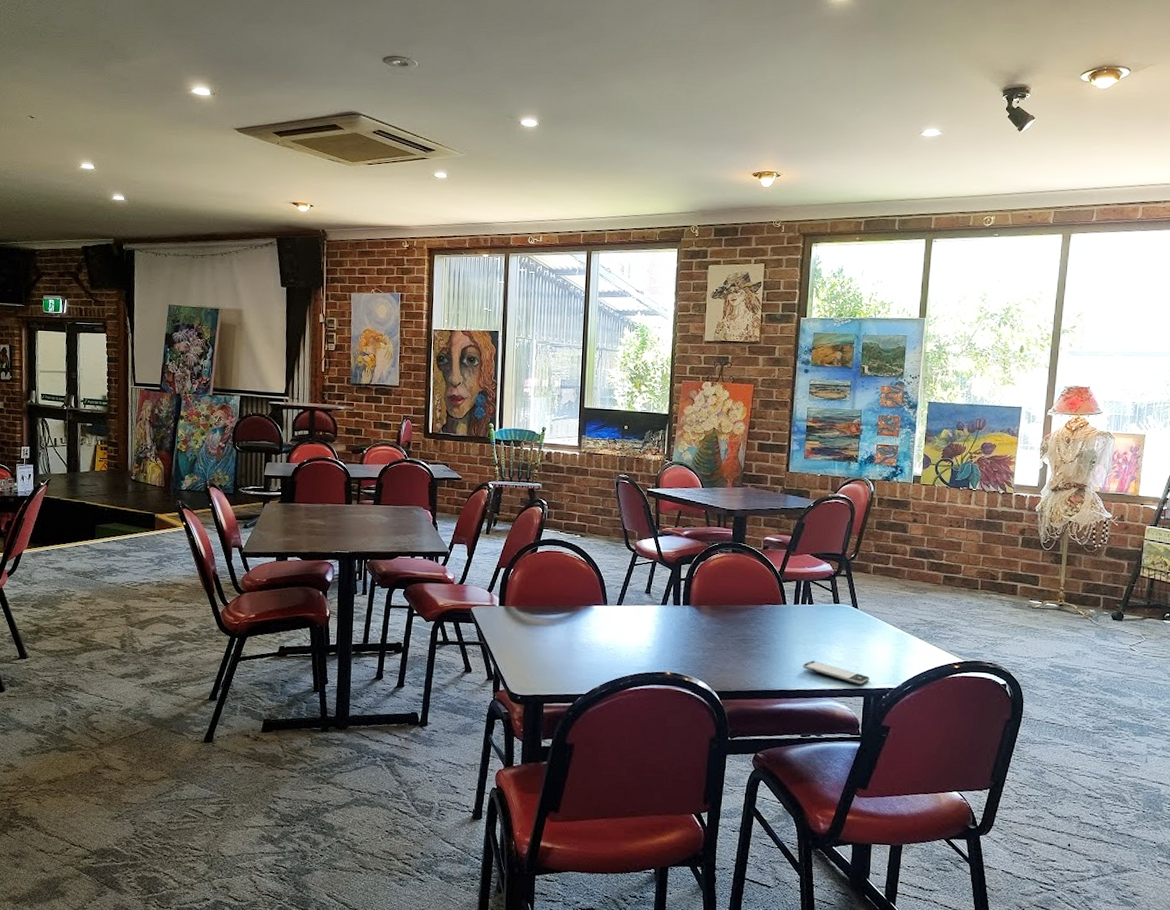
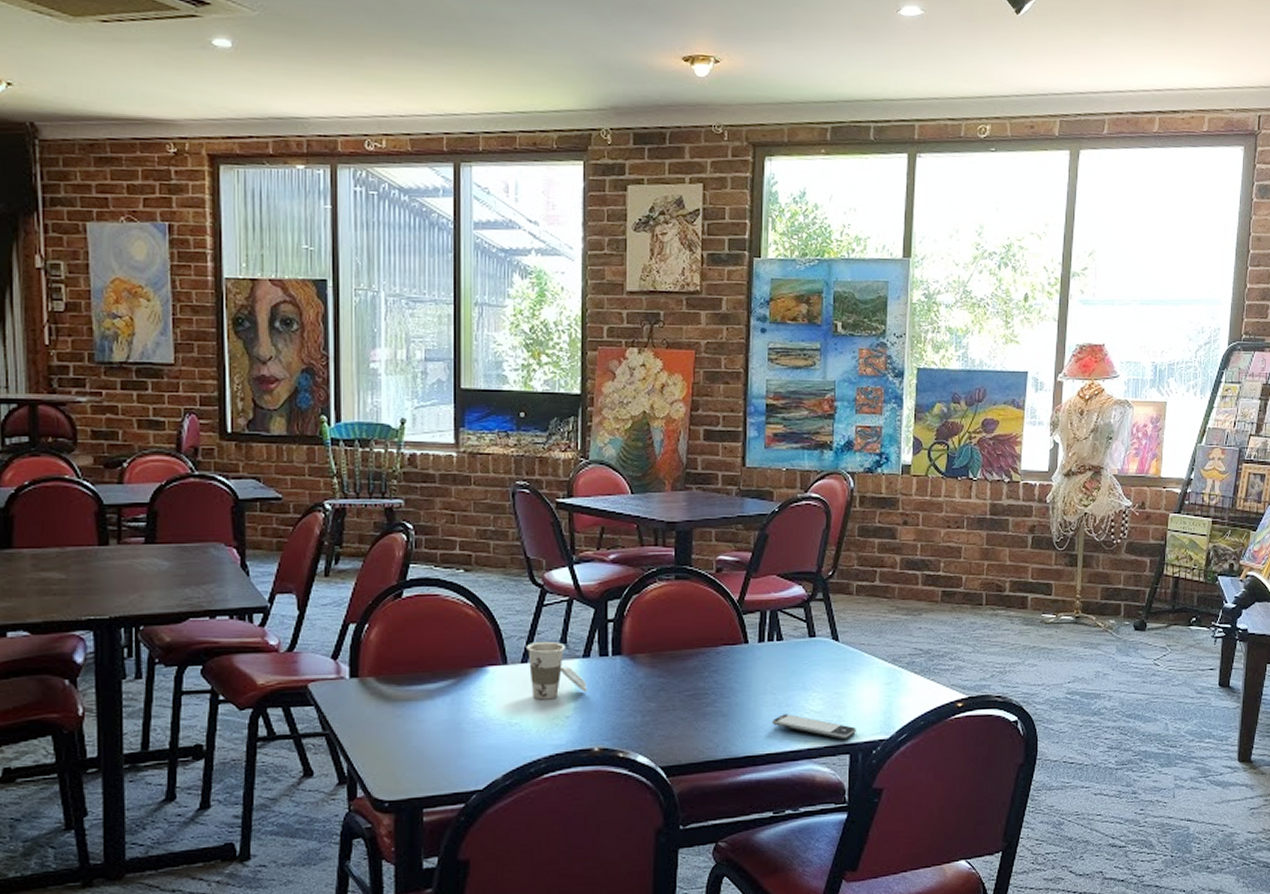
cup: none [621,590,665,634] -> present [526,641,589,700]

